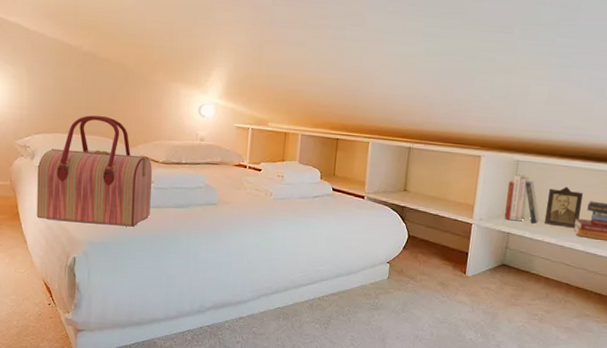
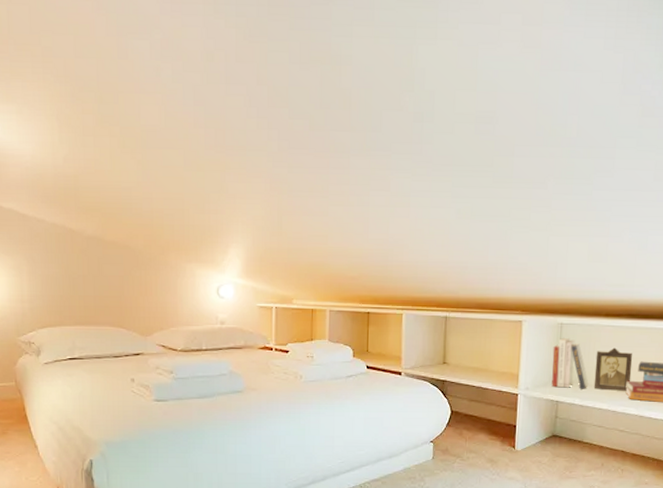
handbag: present [37,115,152,227] -> none [44,303,171,422]

